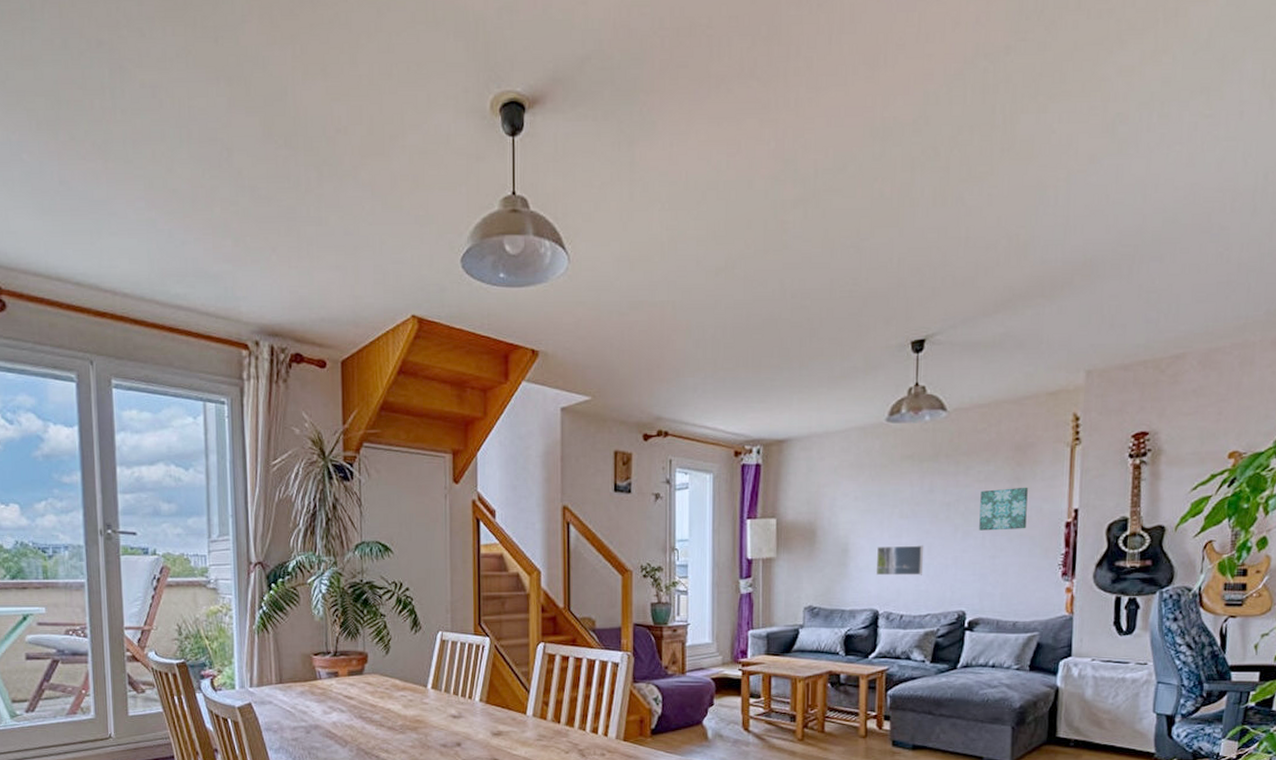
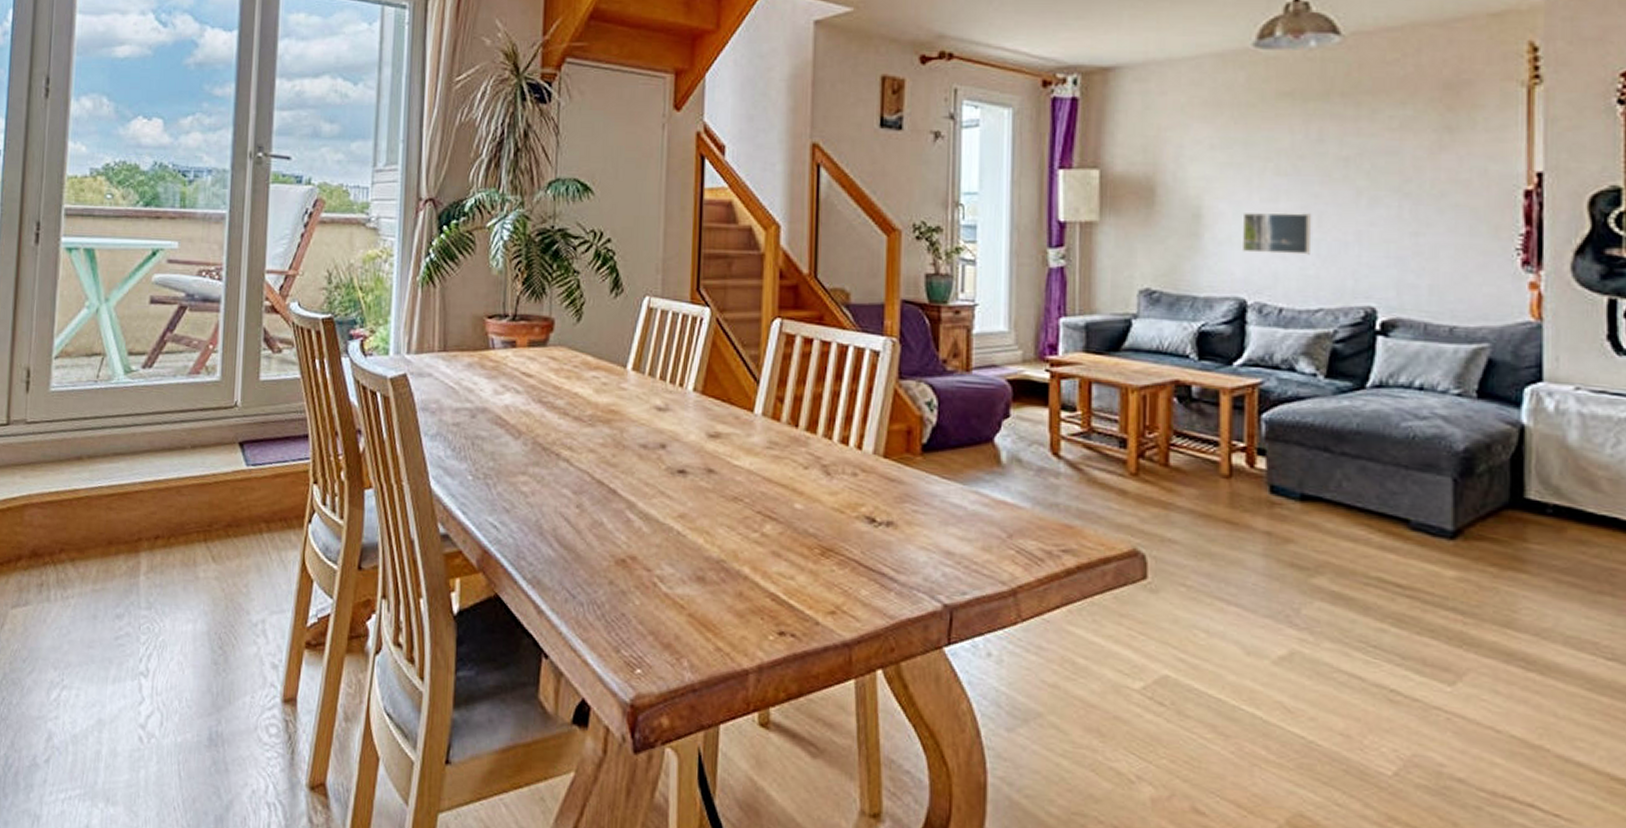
wall art: present [979,487,1028,531] -> none [1393,139,1465,198]

